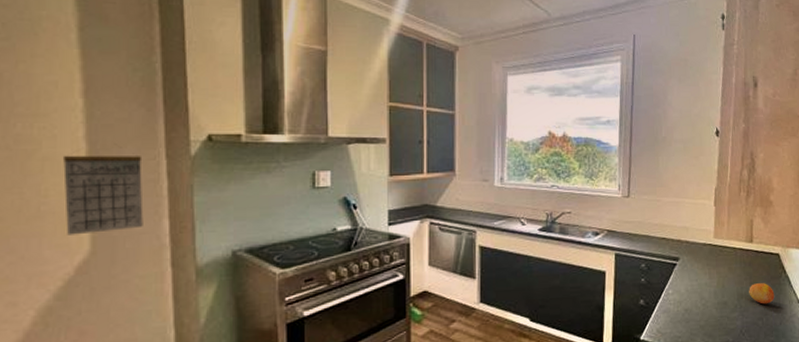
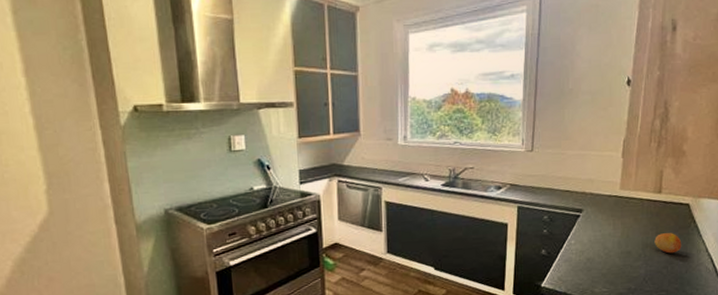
calendar: present [63,155,144,235] -> none [16,127,88,199]

